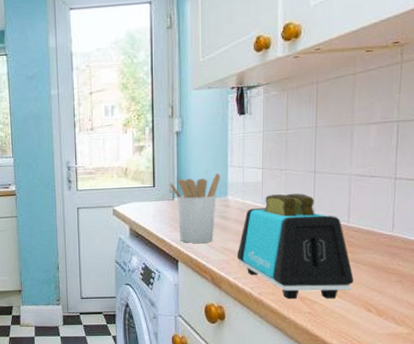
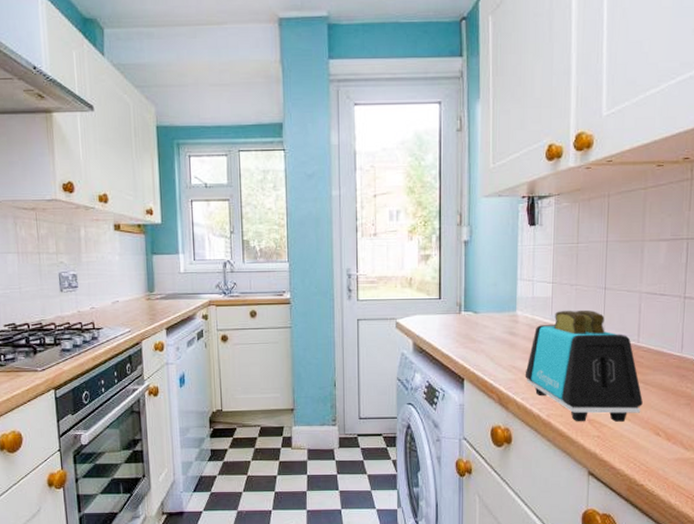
utensil holder: present [169,173,220,243] -> none [455,286,509,360]

